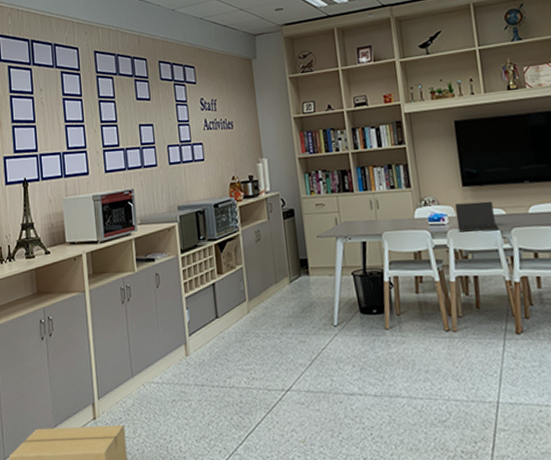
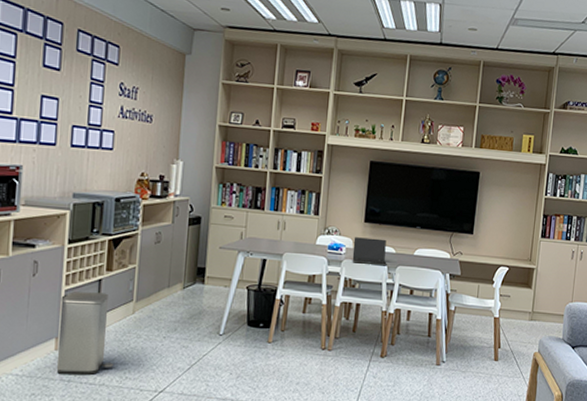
pedal bin: none [183,296,239,380] -> present [56,291,113,376]

